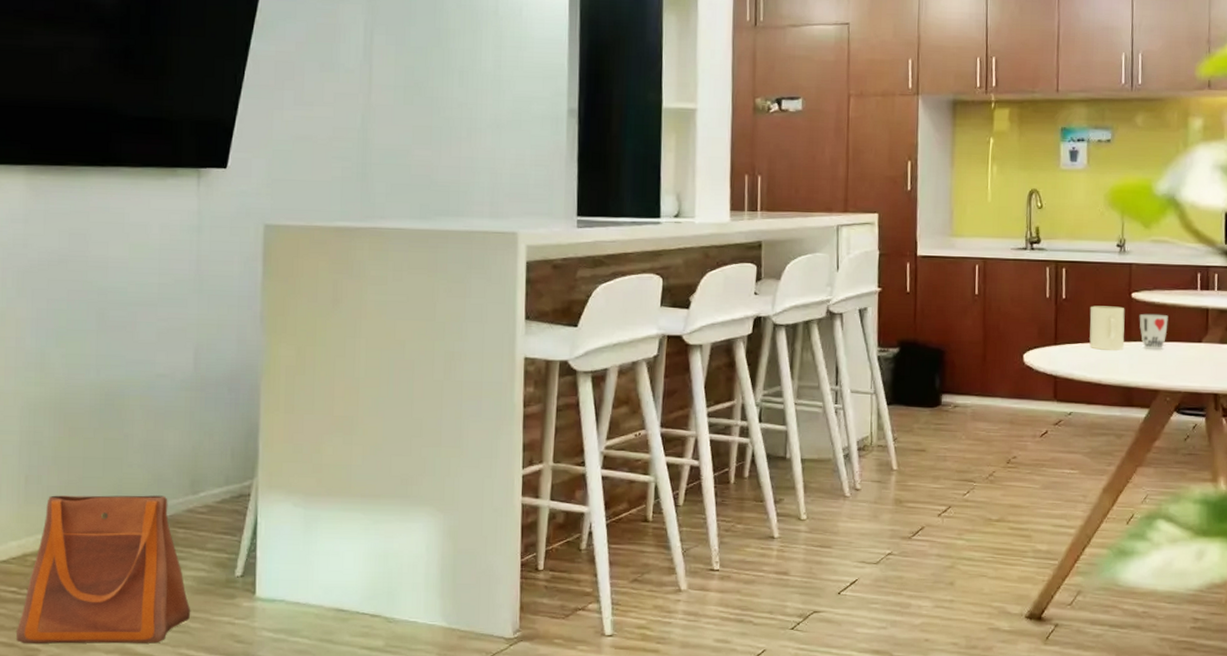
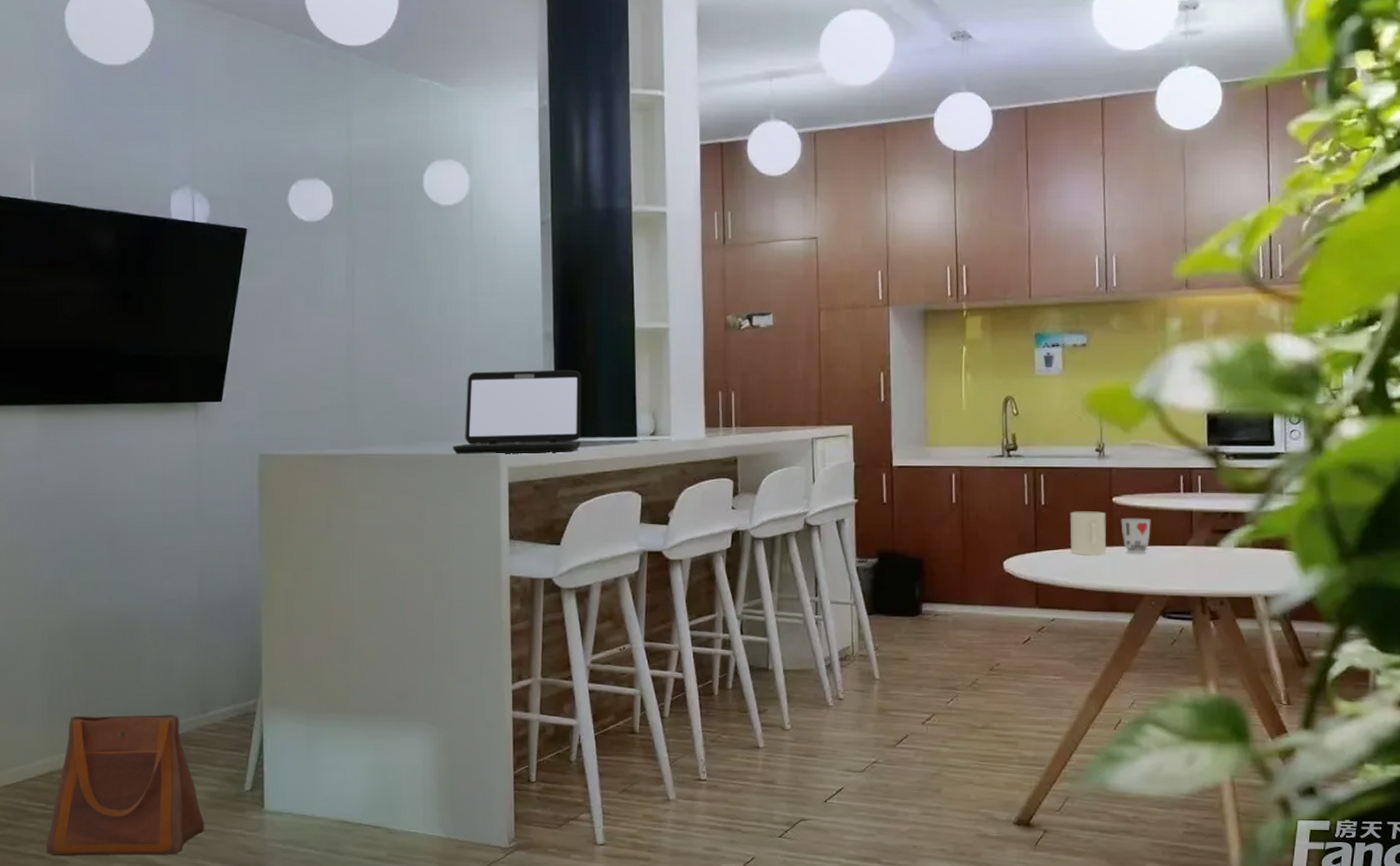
laptop: none [469,146,606,232] -> present [452,369,582,455]

